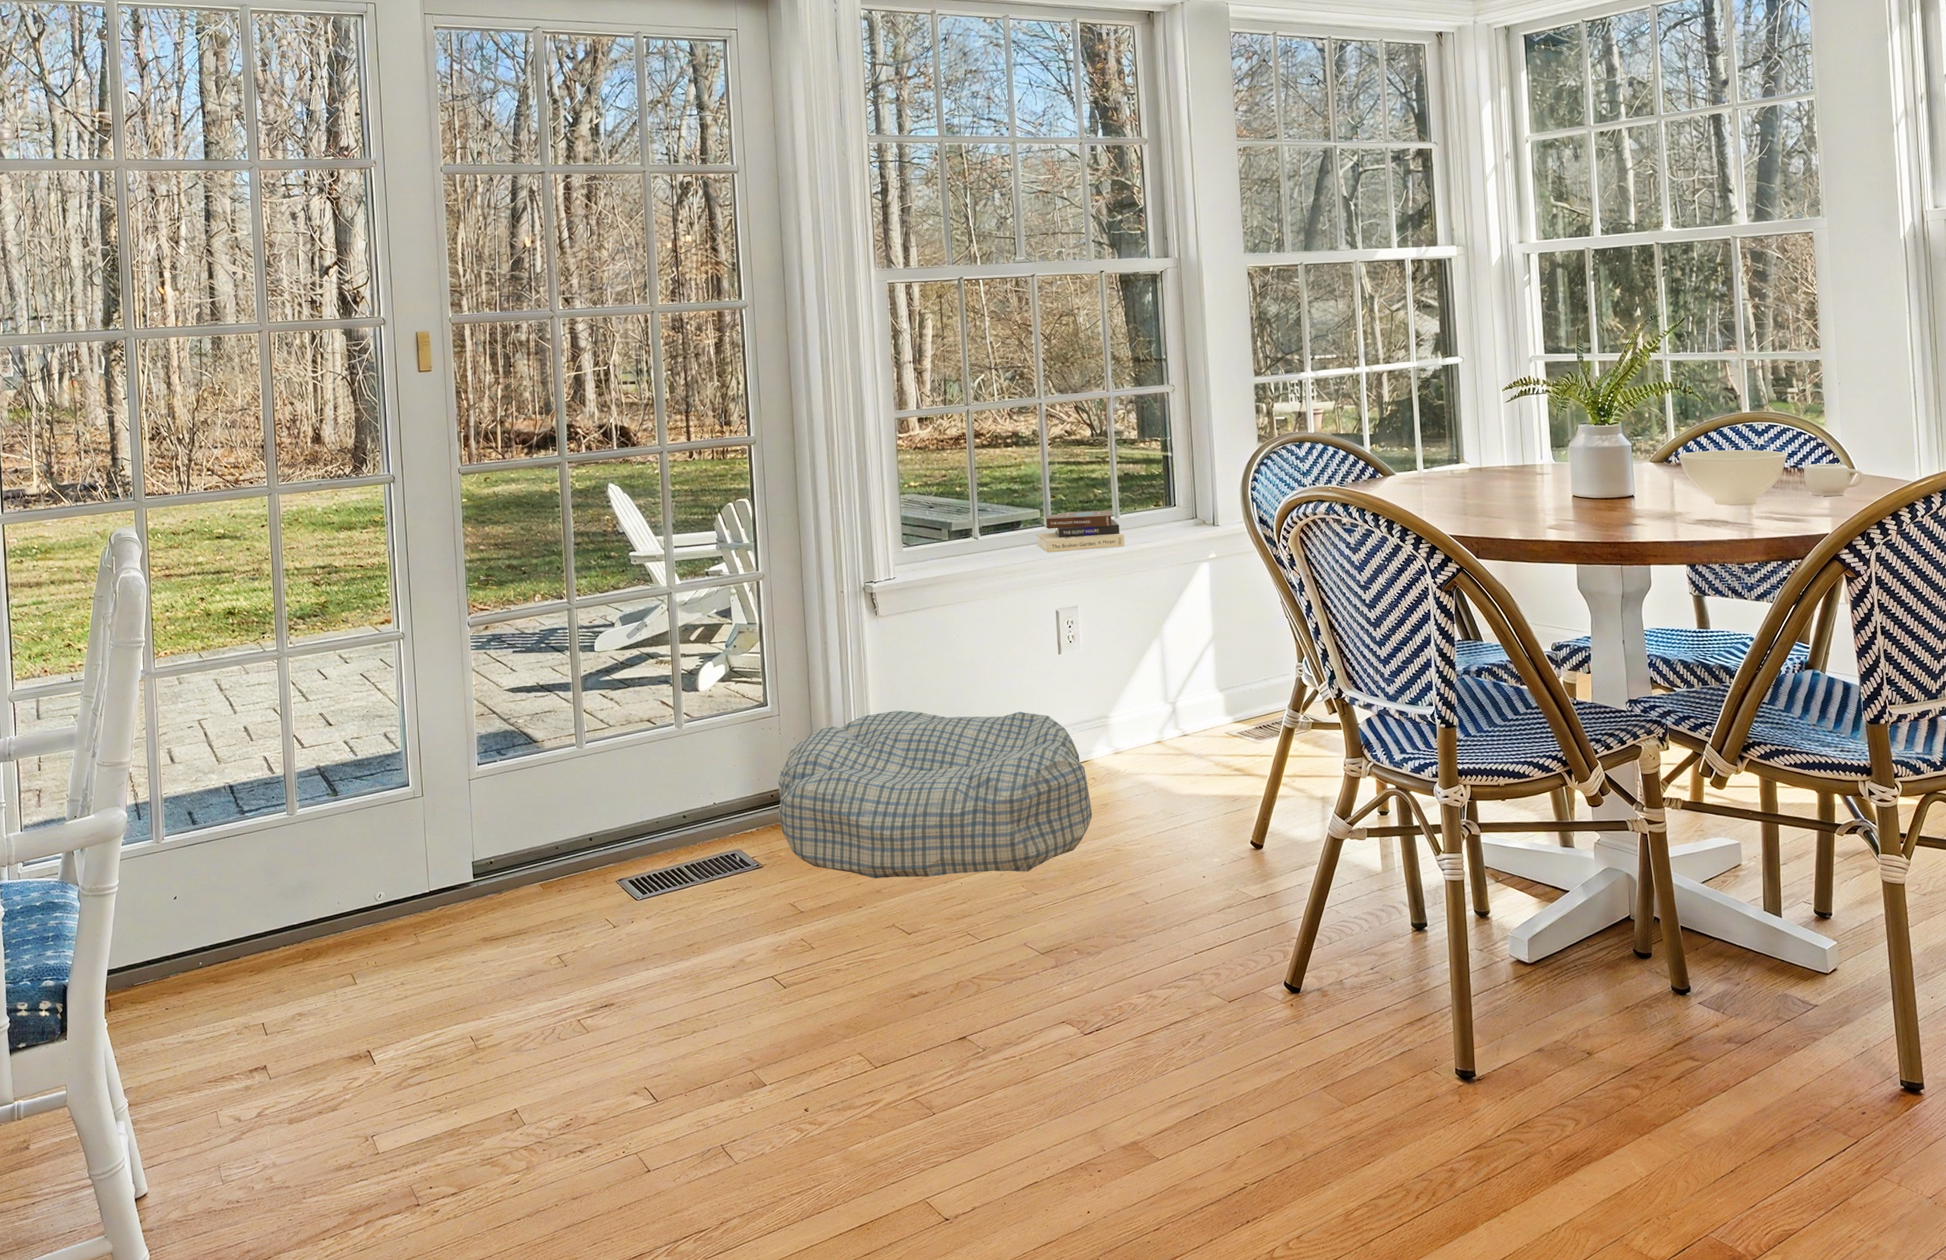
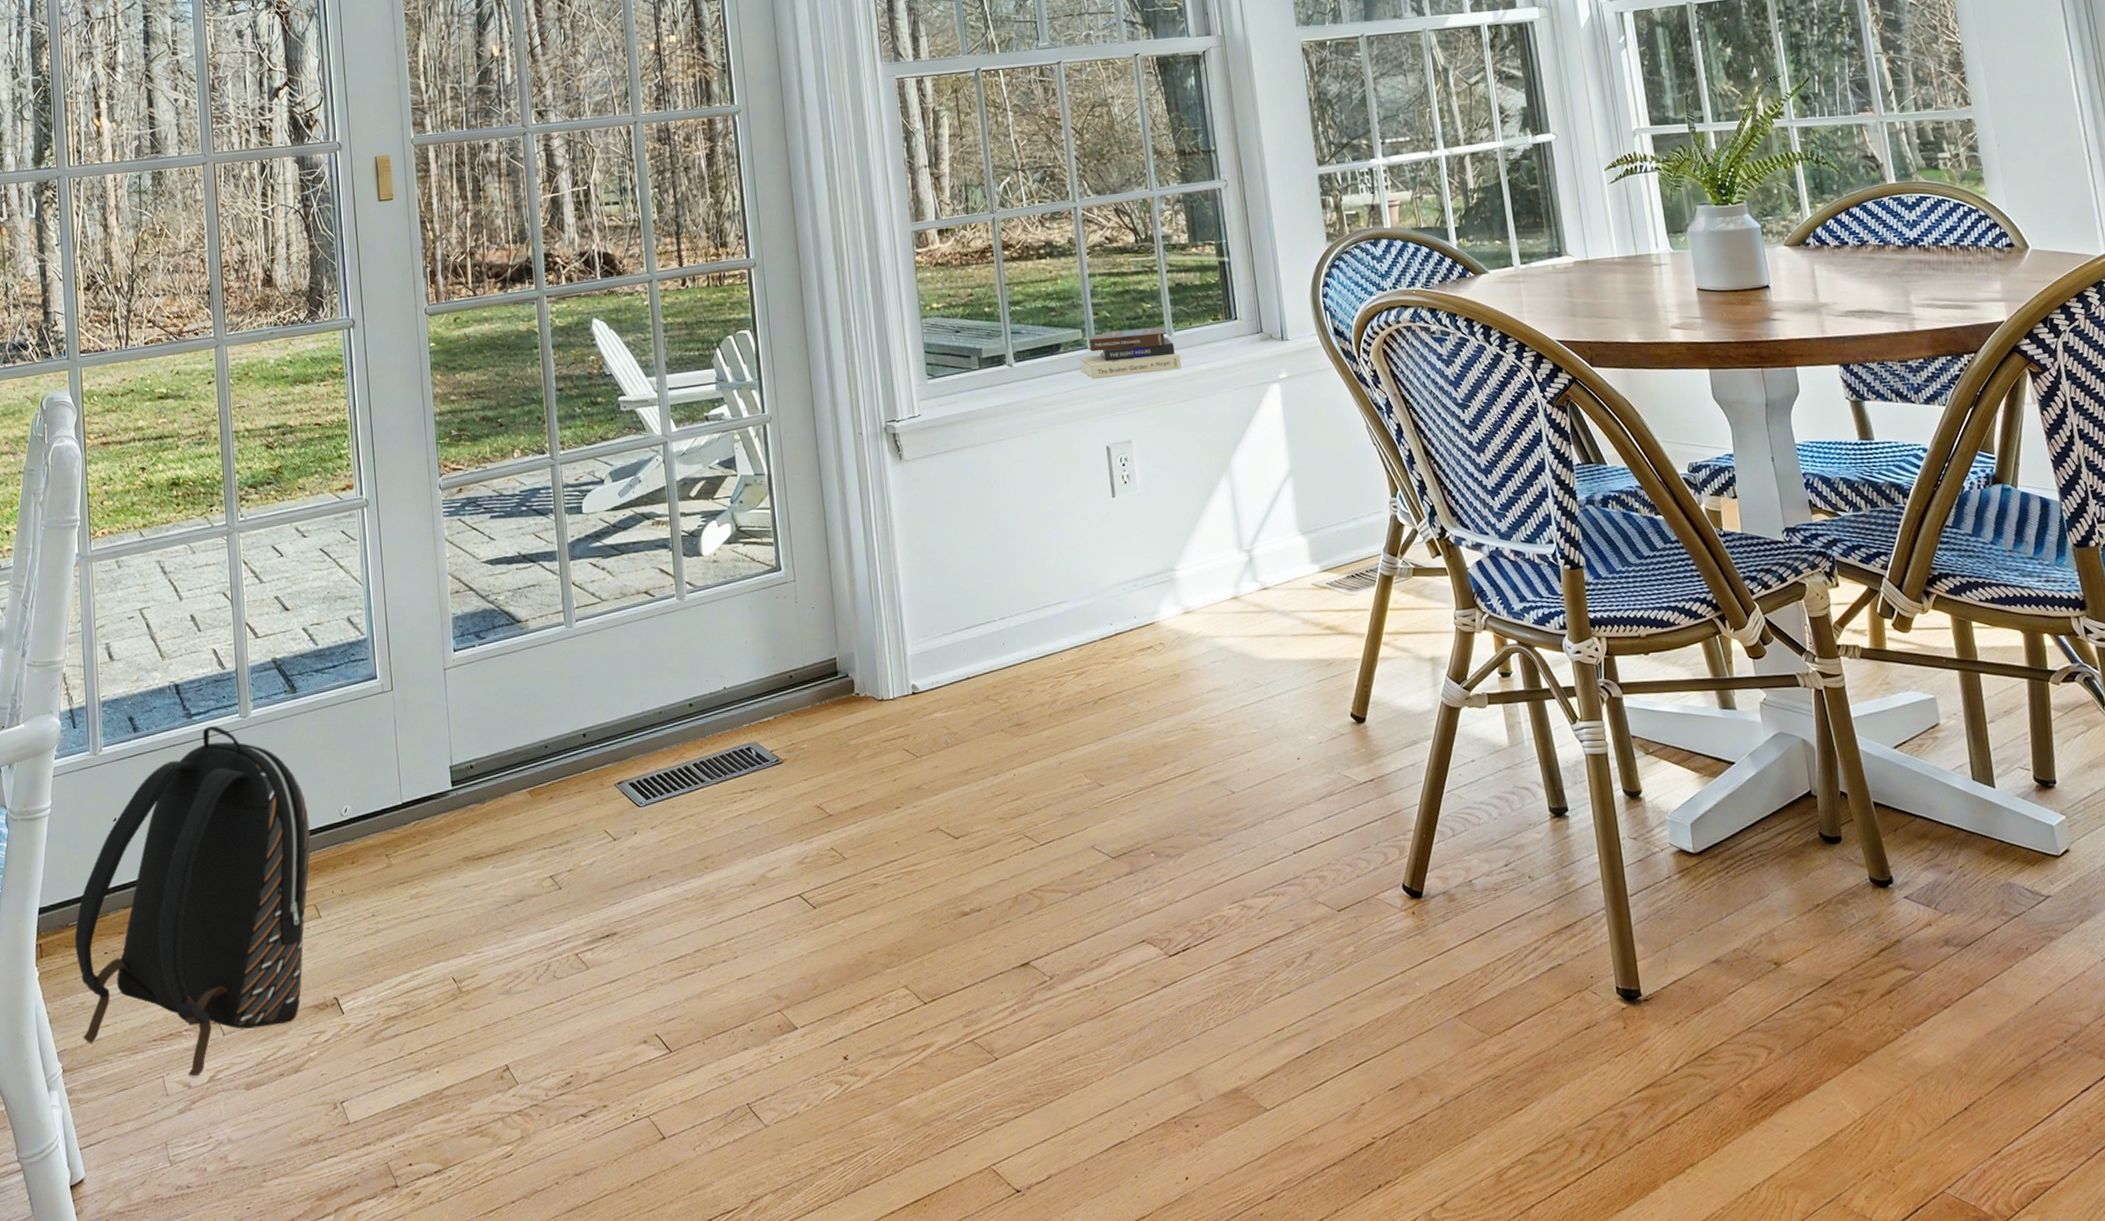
backpack: none [139,822,348,1112] -> present [74,726,311,1076]
dog bed: present [778,710,1093,879] -> none [797,567,1164,773]
bowl: present [1678,449,1788,506] -> none [1816,226,1947,294]
cup: present [1803,463,1865,497] -> none [1966,238,2040,278]

